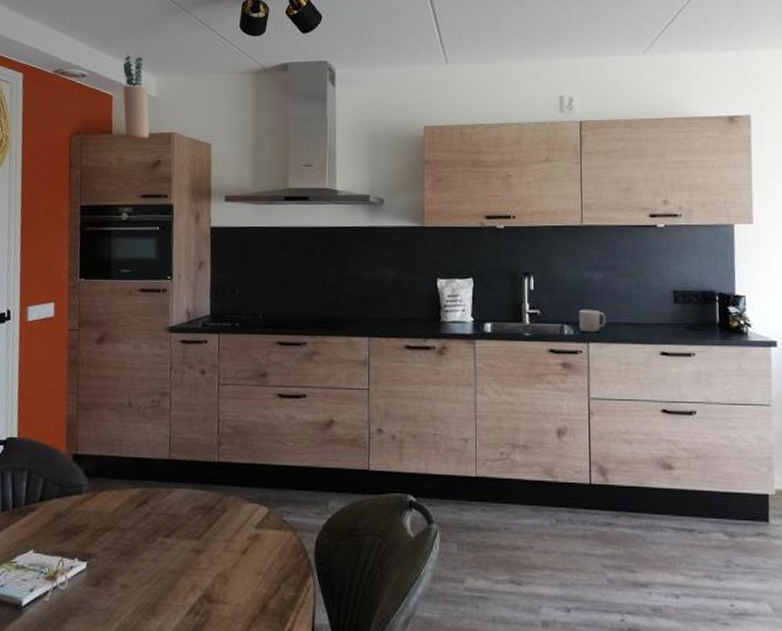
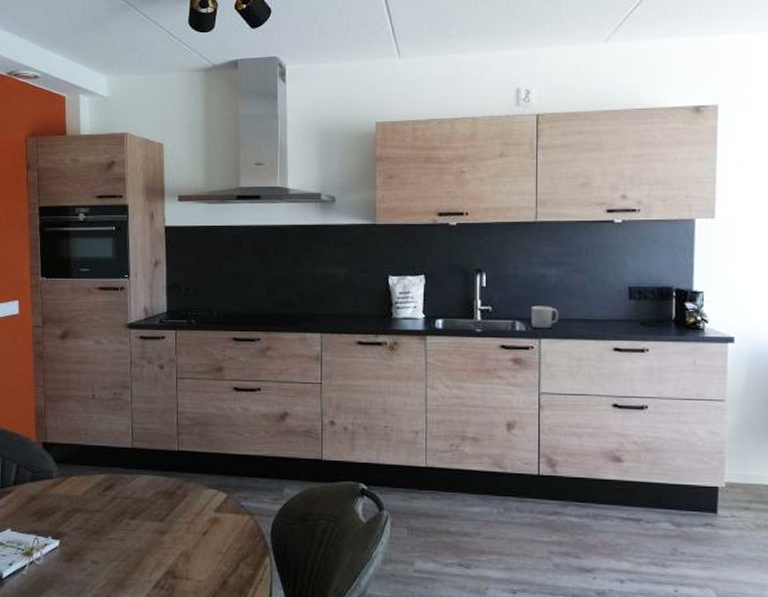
vase: present [123,53,150,138] -> none [74,53,103,139]

